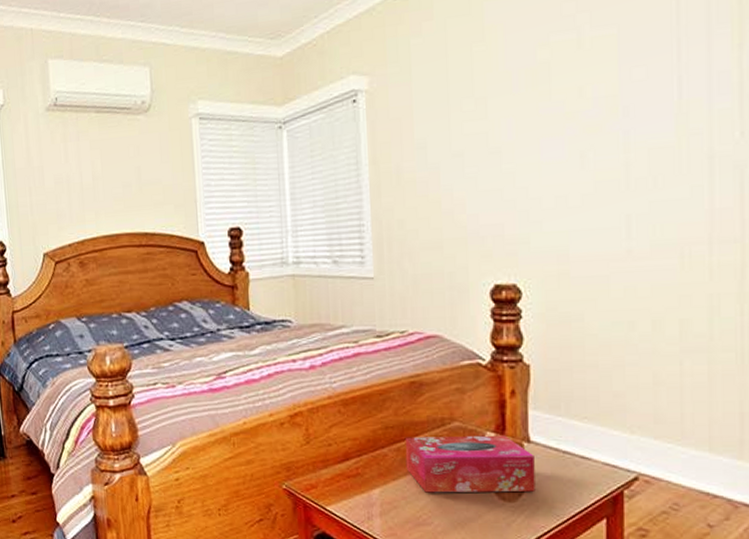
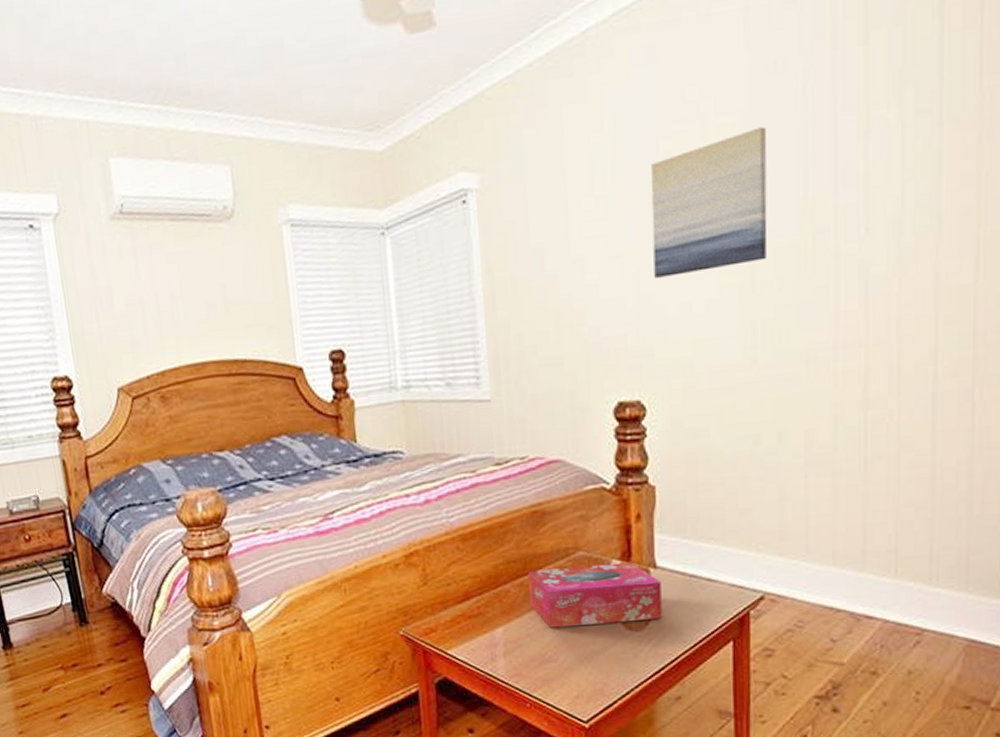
wall art: none [528,38,642,173] -> present [651,126,768,278]

